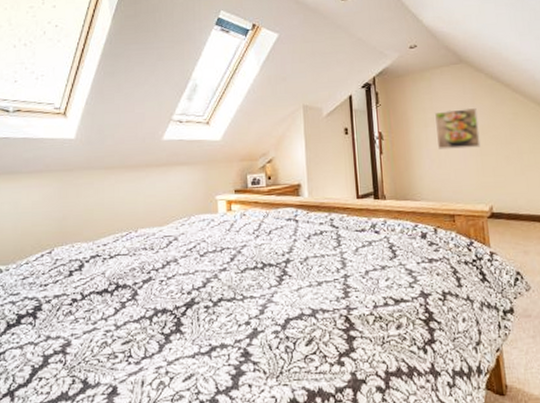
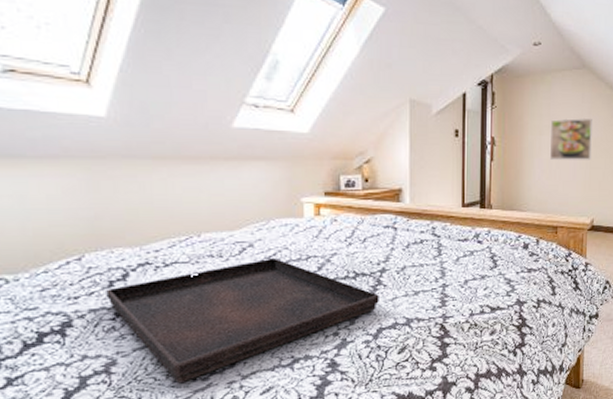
serving tray: none [67,249,286,367] -> present [106,257,379,384]

